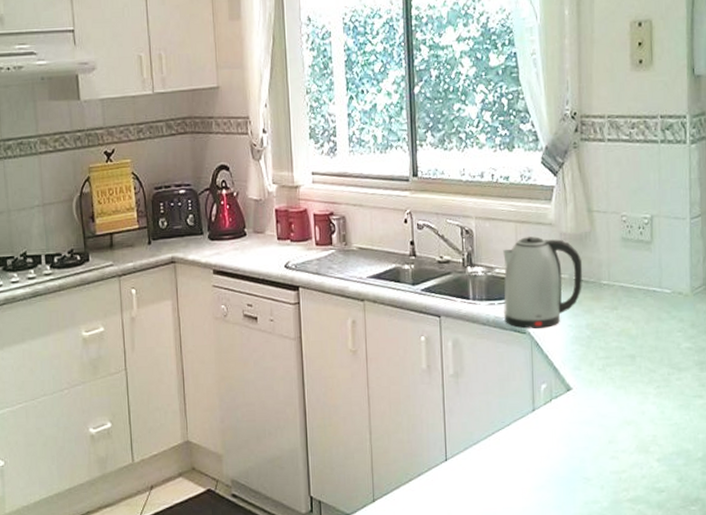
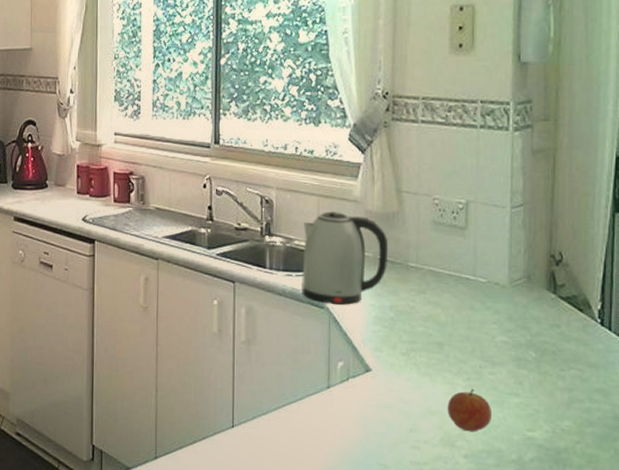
fruit: none [641,395,680,437] -> present [447,388,491,433]

